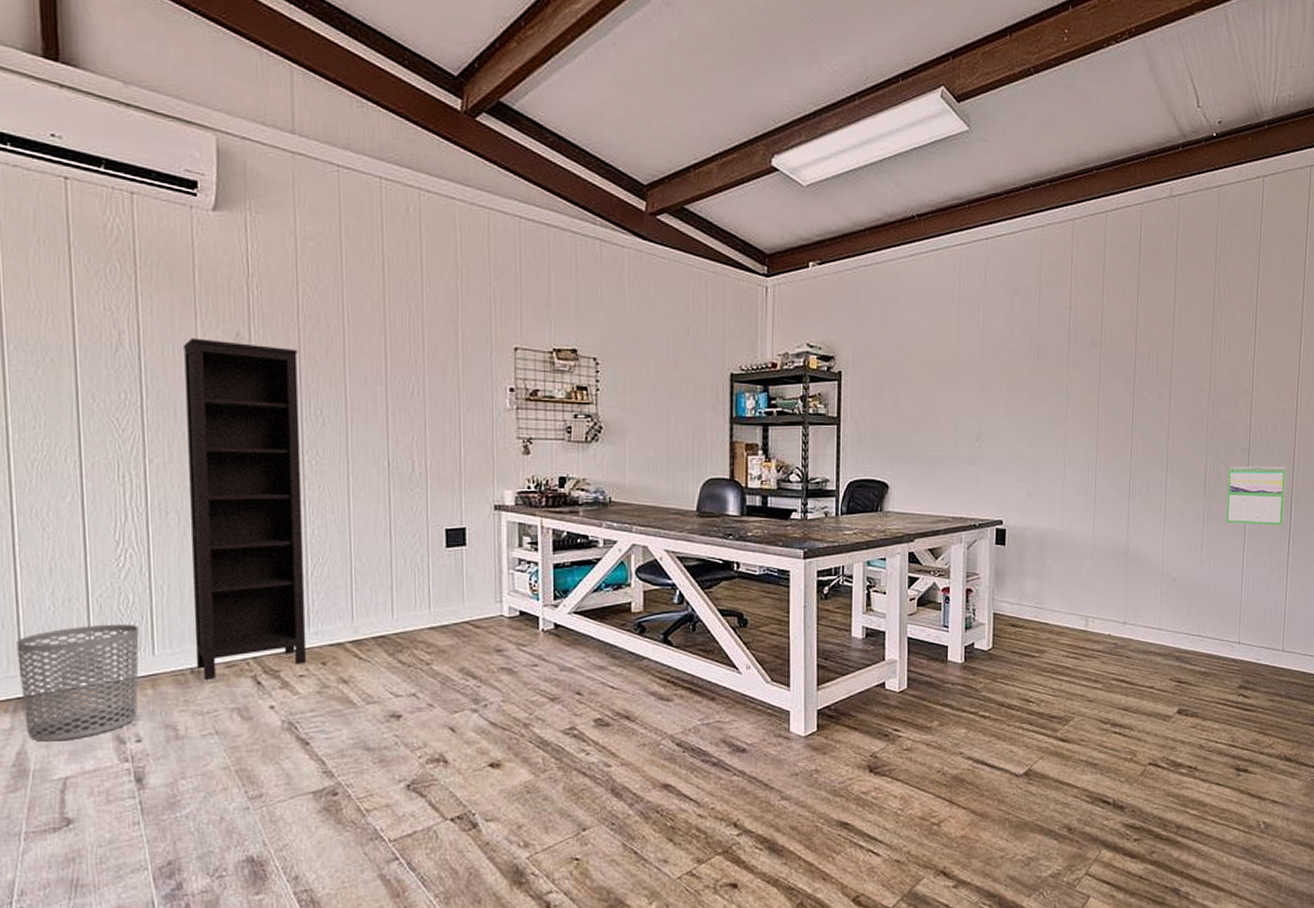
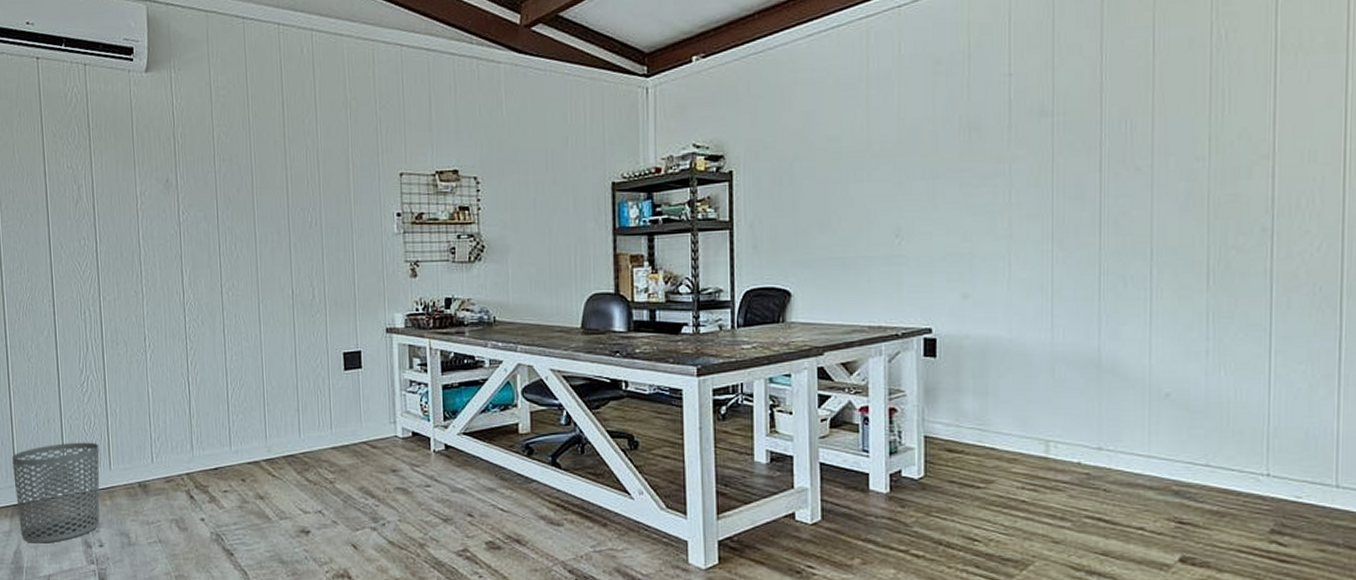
bookcase: present [182,338,307,679] -> none [125,187,230,493]
calendar: present [1226,466,1287,526] -> none [1241,248,1332,325]

